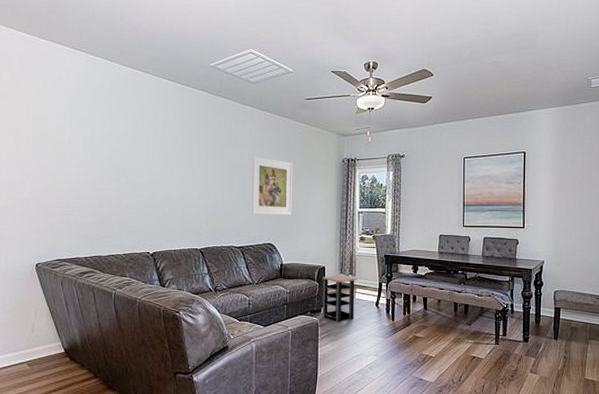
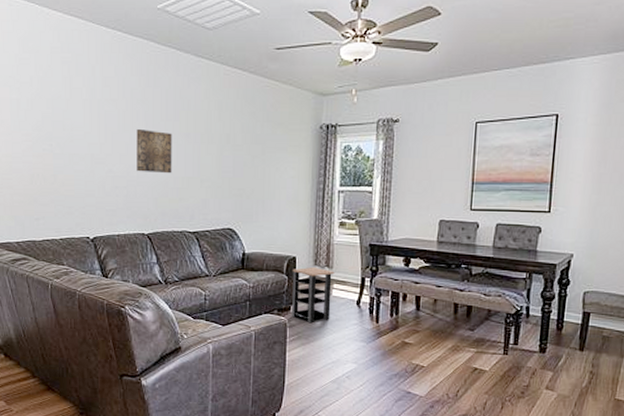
wall art: none [191,162,222,198] -> present [136,129,172,174]
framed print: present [252,155,292,215] -> none [208,121,258,194]

